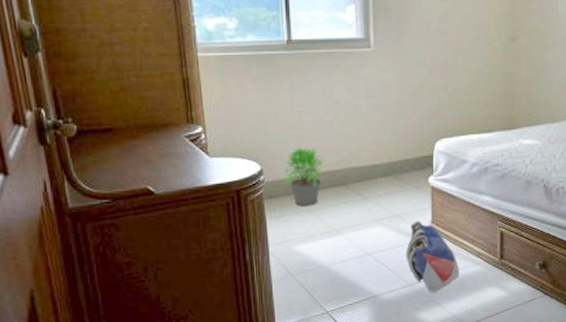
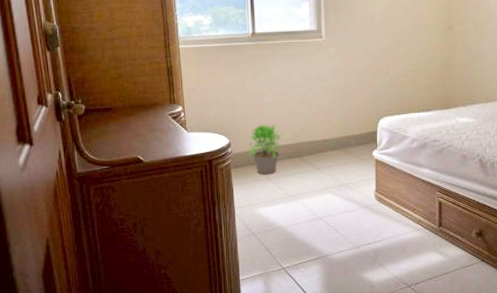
tote bag: present [406,220,460,293] -> none [352,189,402,255]

